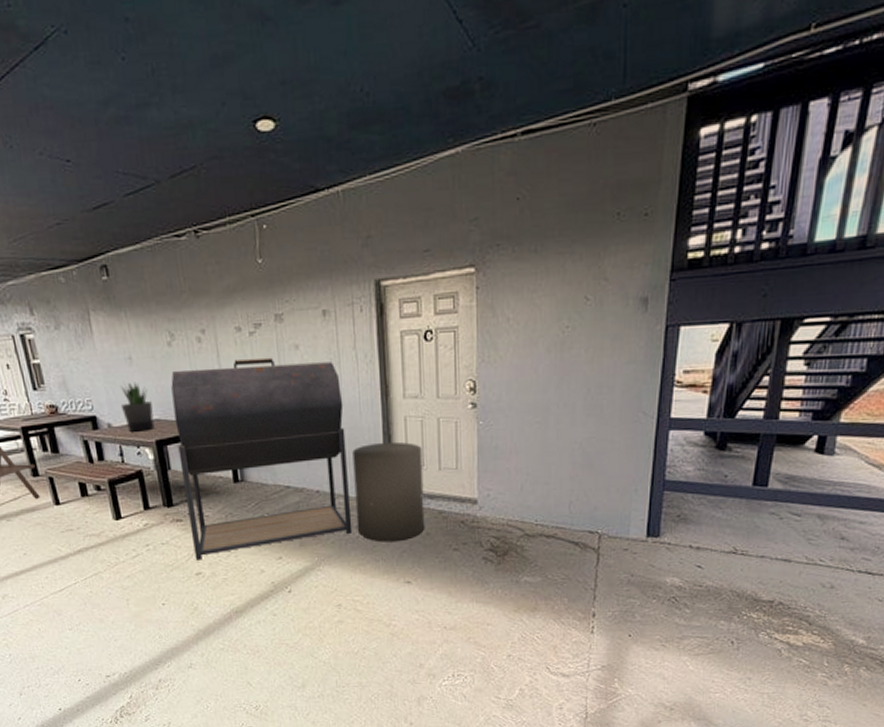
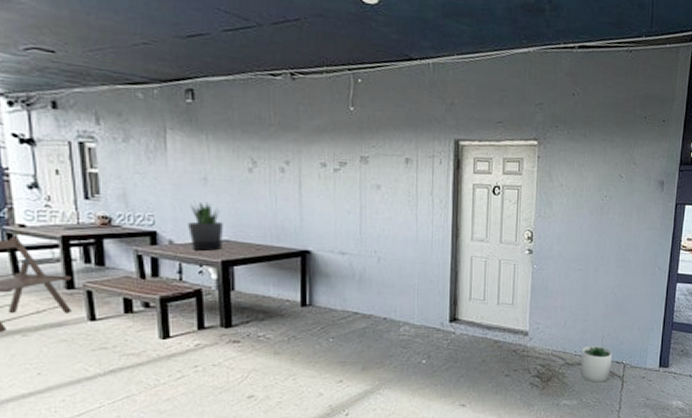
barbecue grill: present [171,357,353,560] -> none [245,191,417,383]
trash can: present [352,441,425,542] -> none [419,277,484,368]
planter: none [544,512,583,557] -> present [581,345,612,383]

